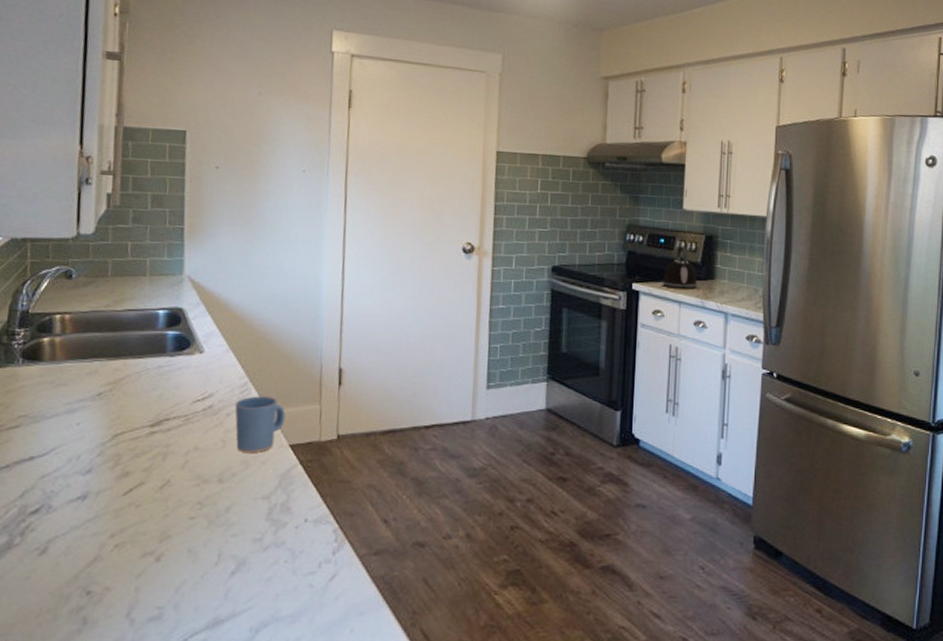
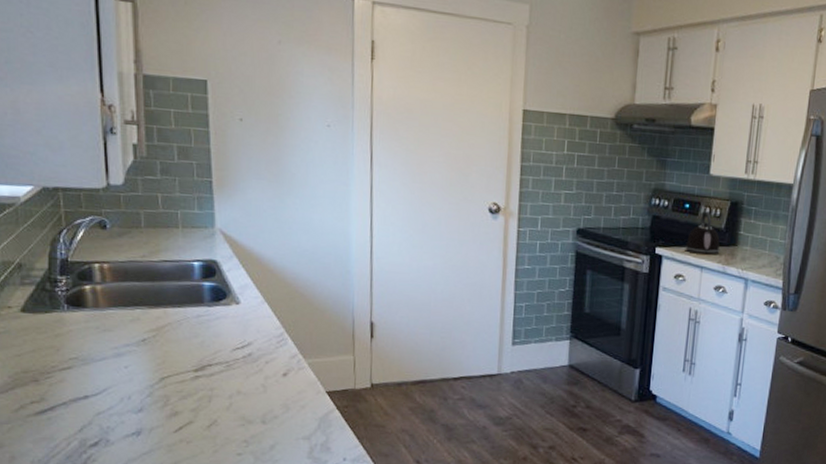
mug: present [235,396,286,453] -> none [273,346,321,398]

